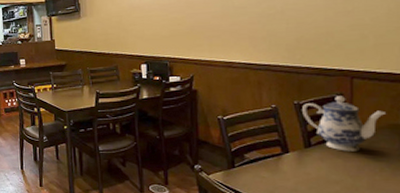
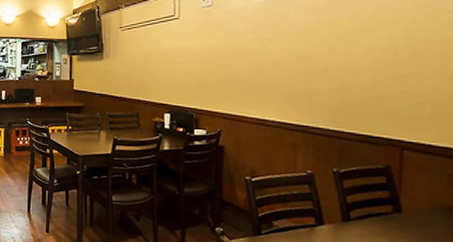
teapot: present [302,96,385,152] -> none [342,167,440,232]

